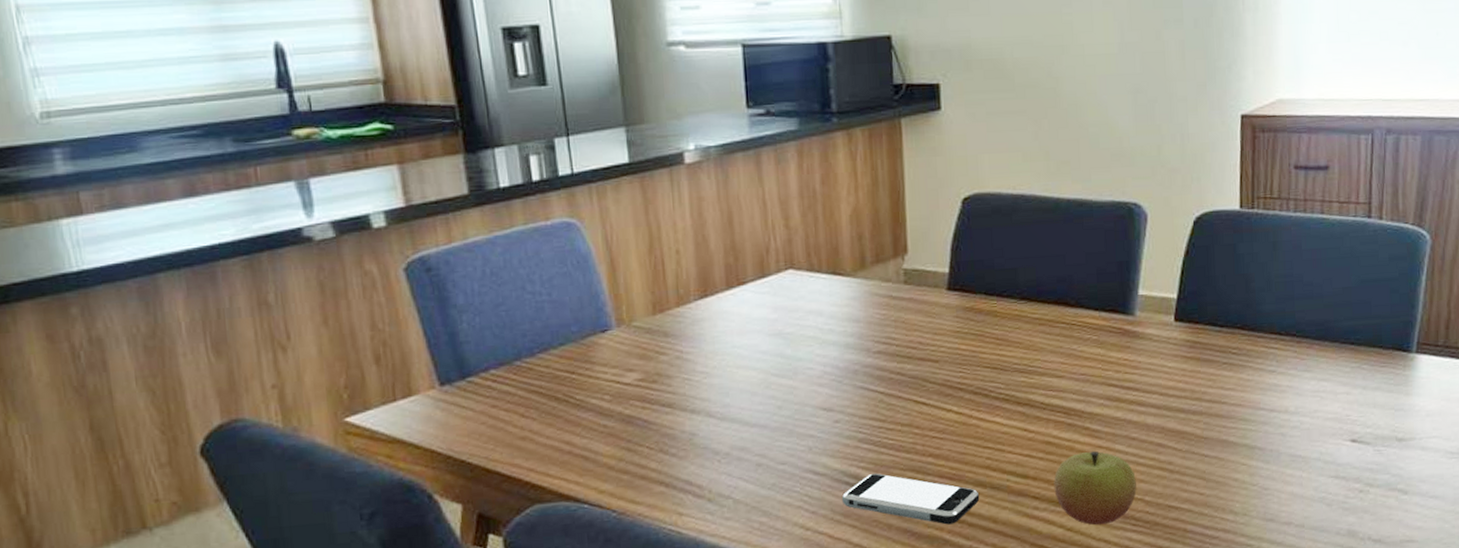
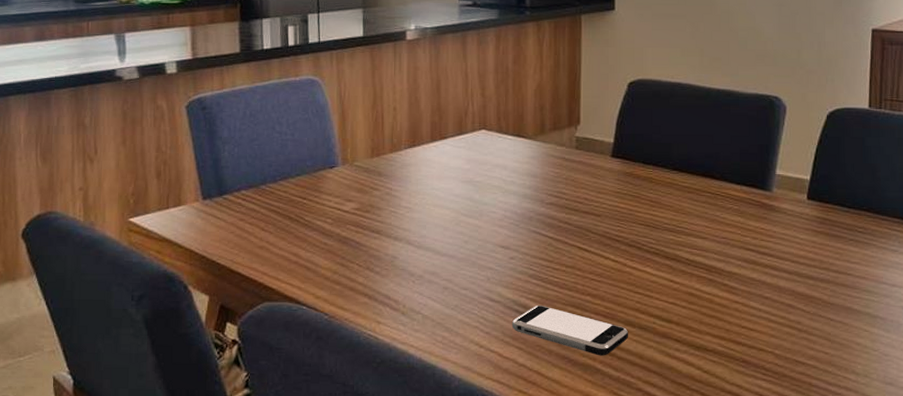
apple: present [1054,450,1137,526] -> none [694,305,767,371]

